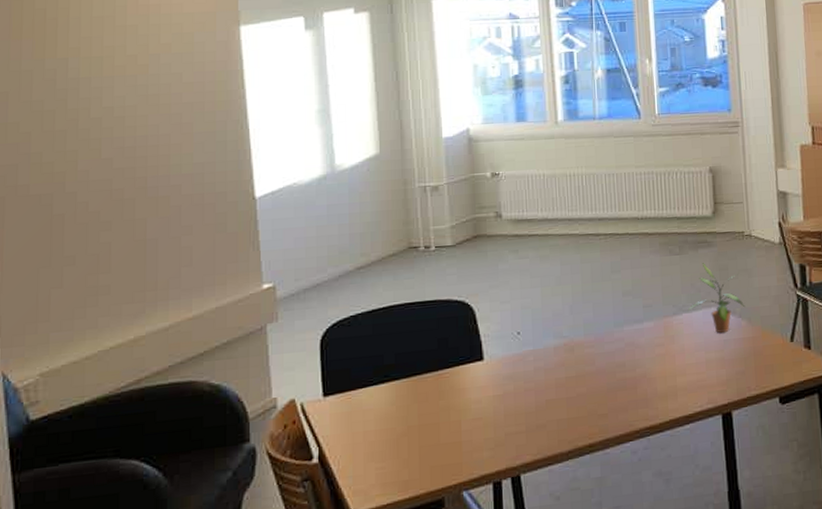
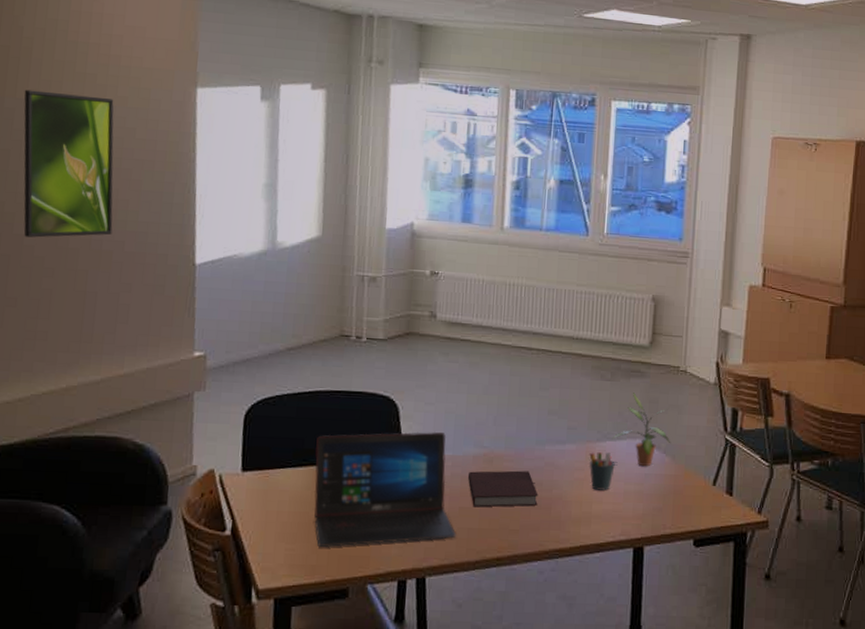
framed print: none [64,47,168,194] -> present [23,89,114,238]
laptop: none [396,328,547,462] -> present [314,431,457,548]
notebook: none [550,354,623,398] -> present [467,470,538,508]
pen holder: none [667,325,694,363] -> present [589,452,615,491]

